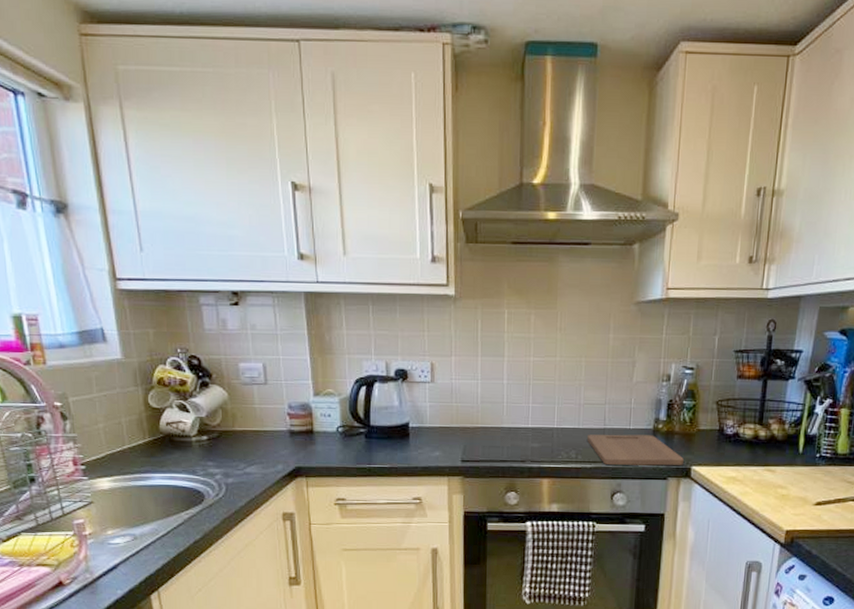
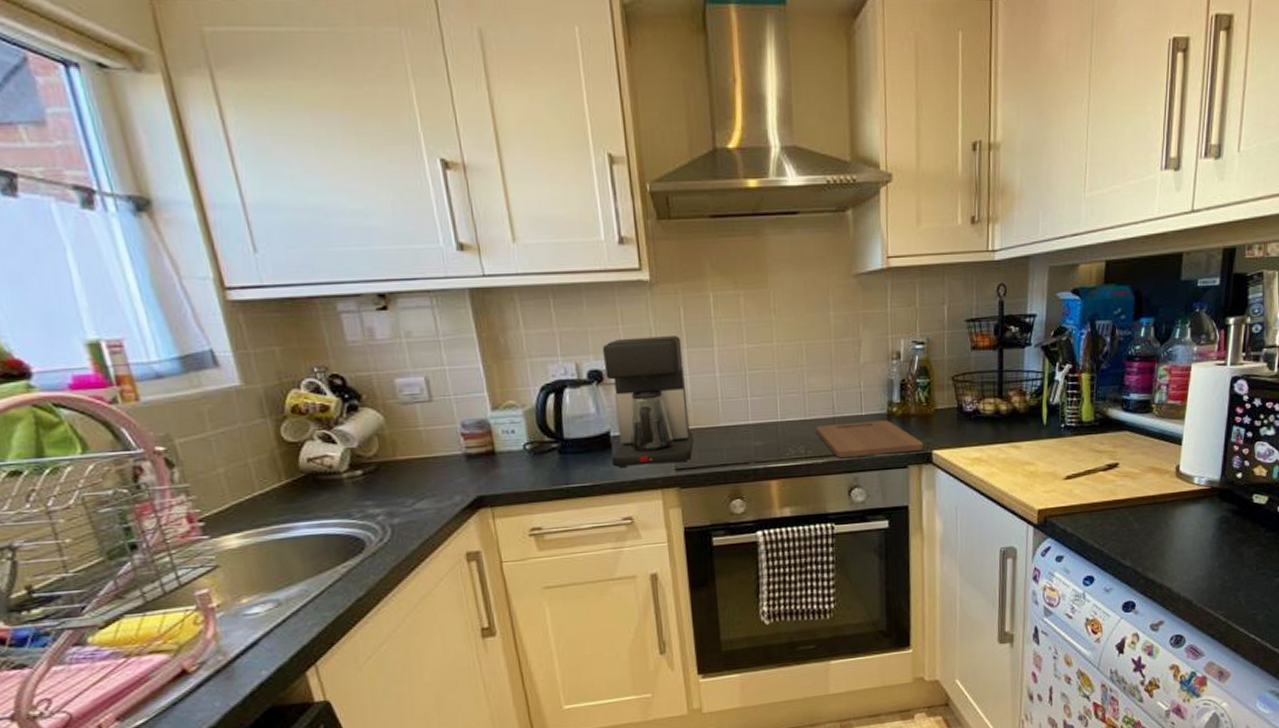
coffee maker: none [408,344,479,455] -> present [602,336,693,467]

